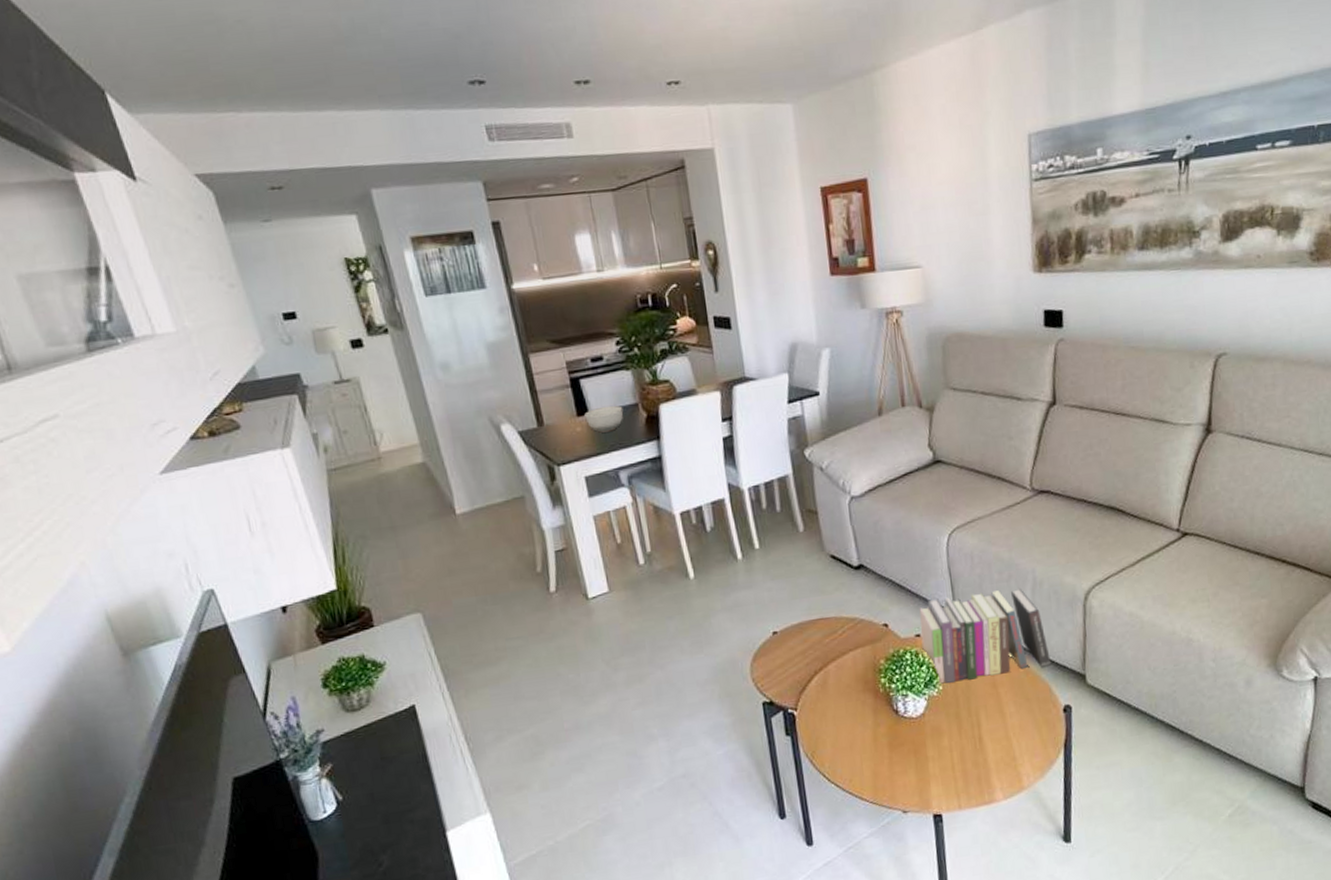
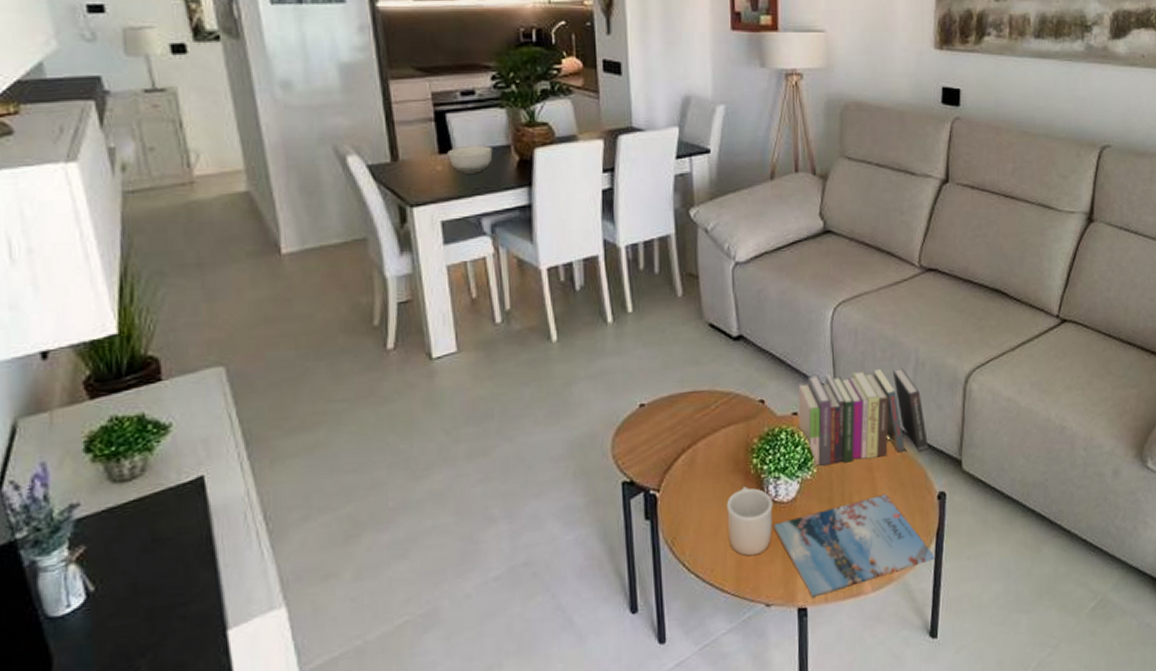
mug: none [859,704,904,768] -> present [726,486,773,557]
magazine: none [905,708,1064,805] -> present [774,493,935,598]

